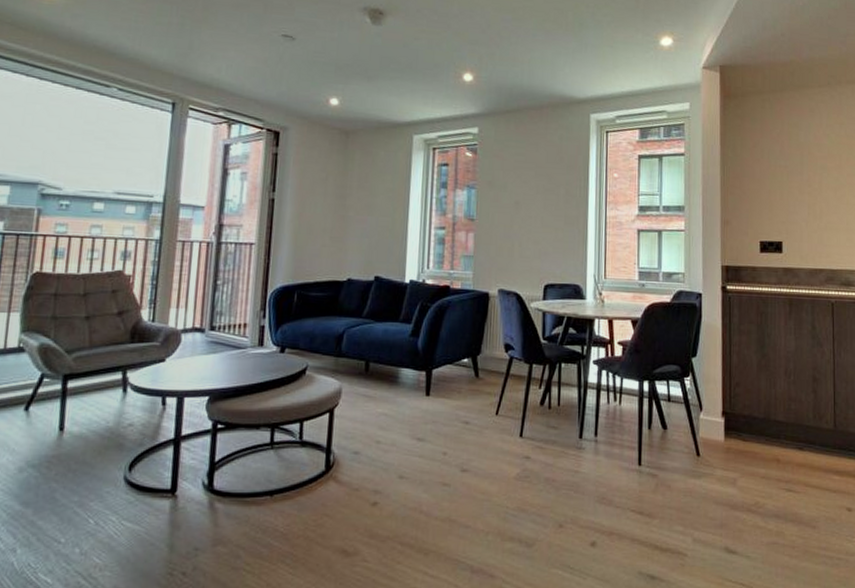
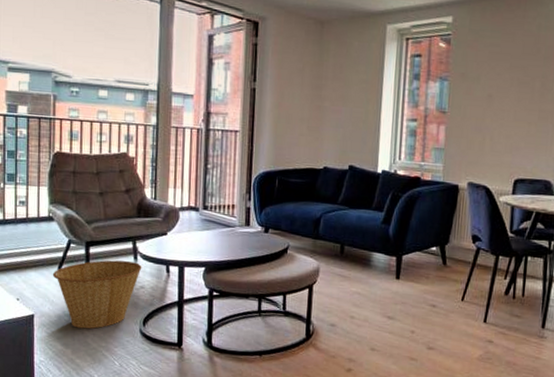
basket: none [16,394,132,481] -> present [52,260,142,329]

